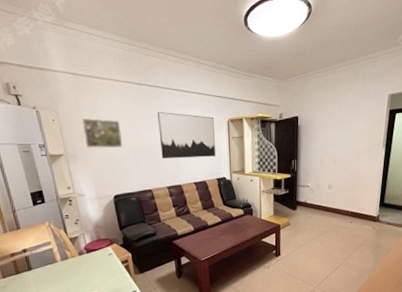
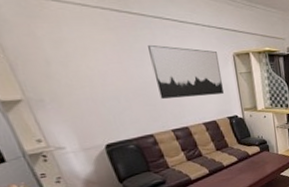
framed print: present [81,117,123,149] -> none [42,52,108,91]

